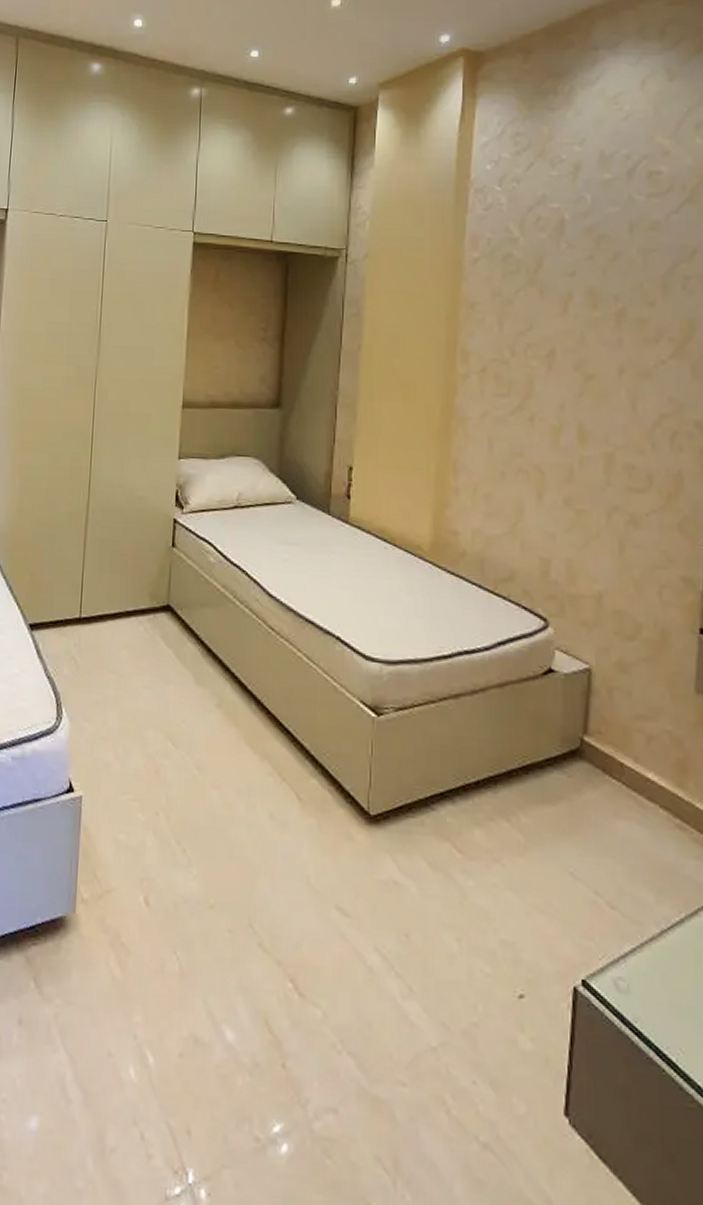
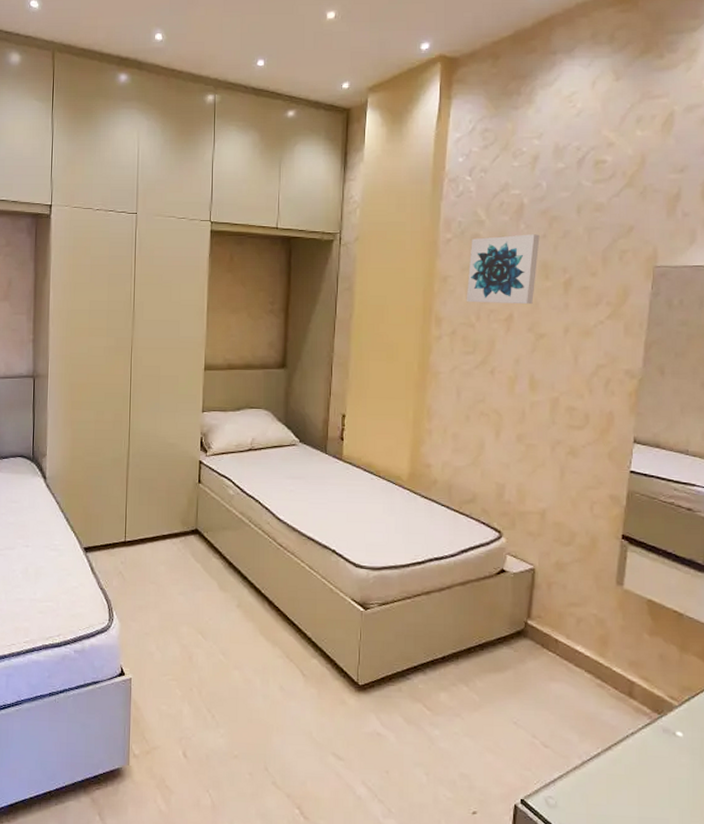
wall art: none [498,255,585,339] -> present [466,234,540,305]

